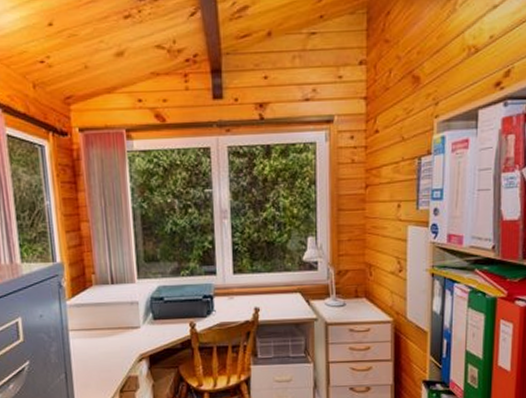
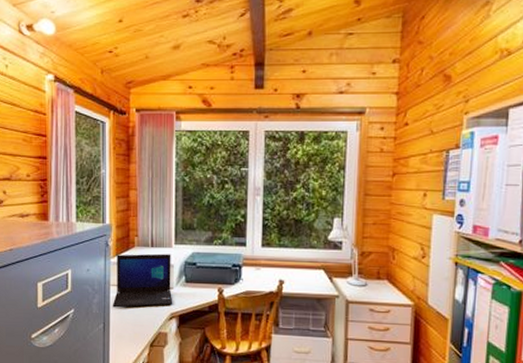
laptop: none [73,290,142,355] -> present [112,253,173,308]

